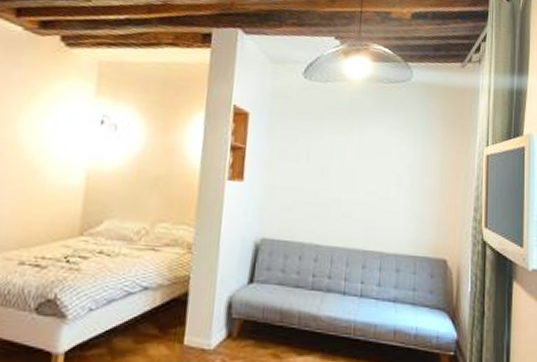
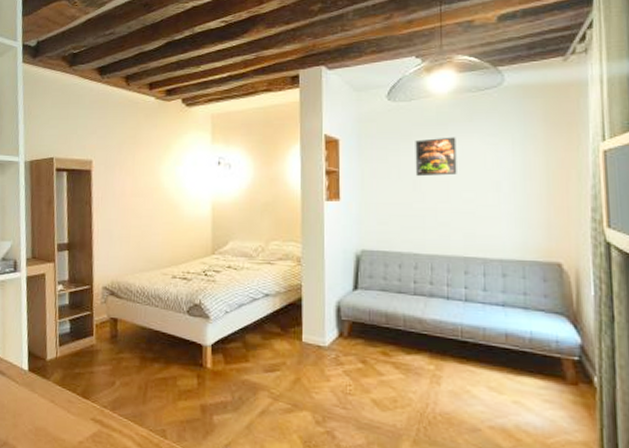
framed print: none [324,123,366,165] -> present [415,137,457,177]

